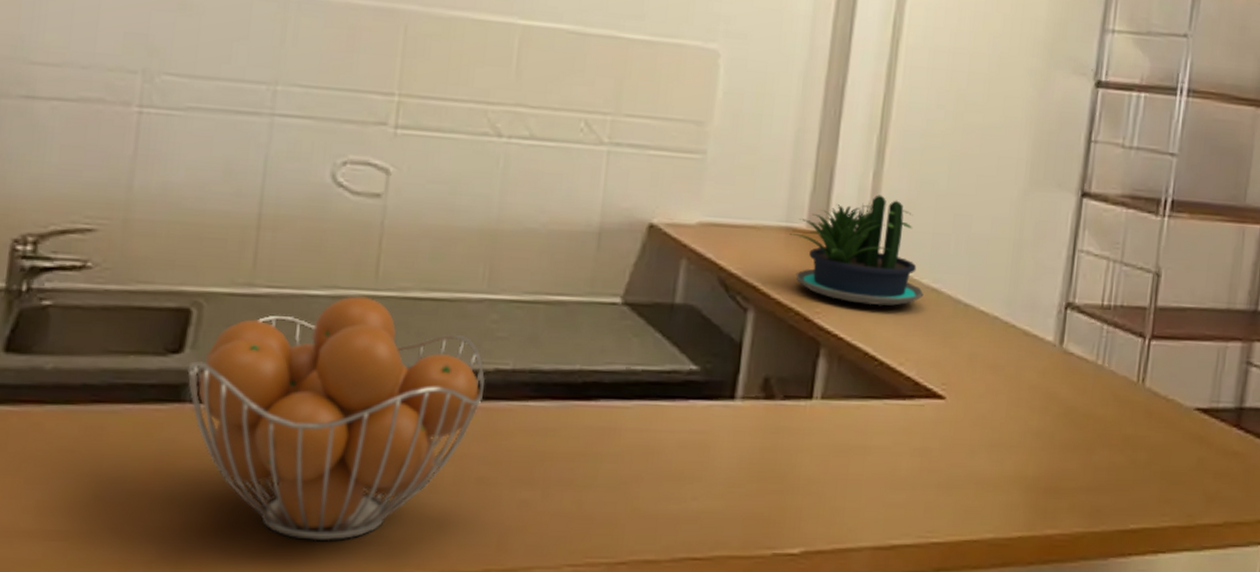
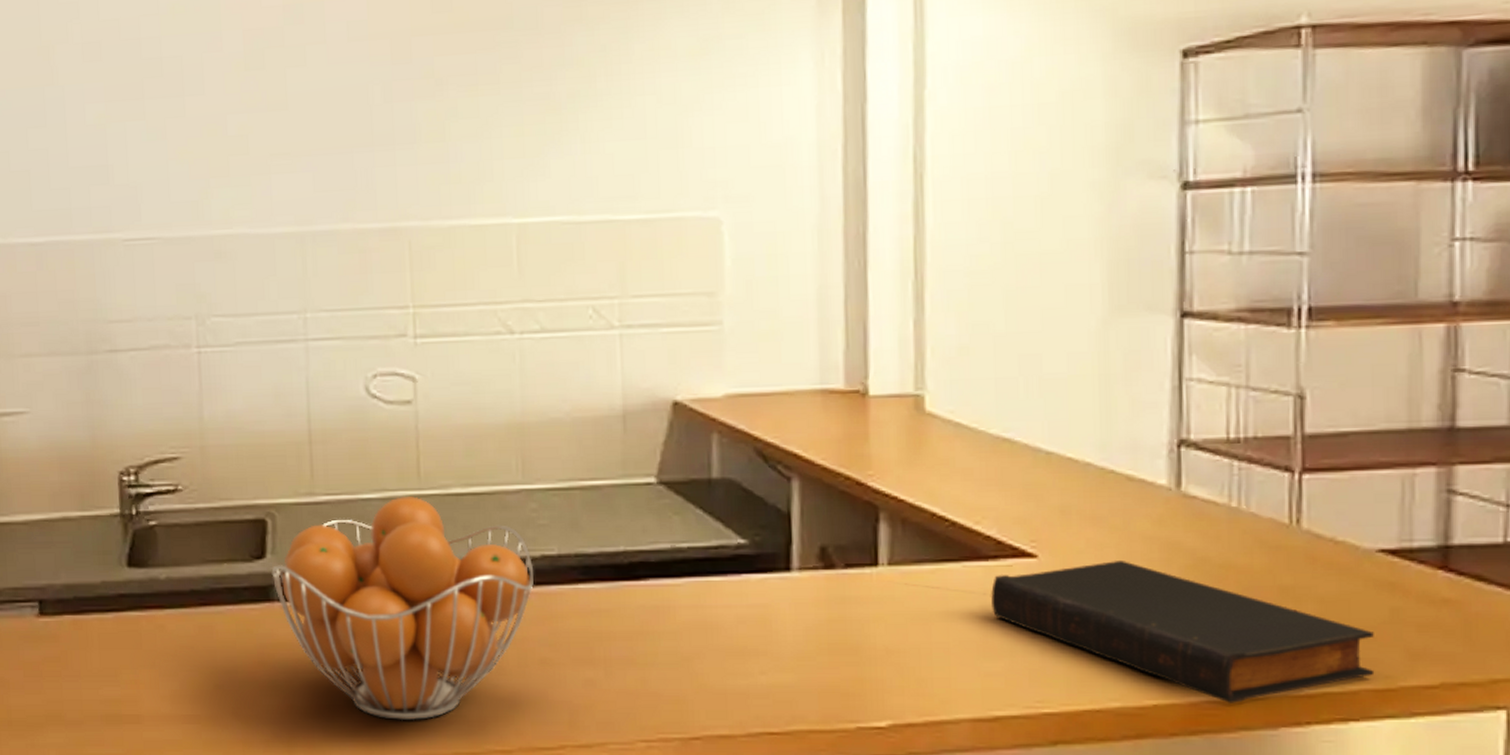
potted plant: present [789,195,924,306] -> none [826,344,994,463]
book: none [902,406,1184,536] -> present [991,561,1375,703]

